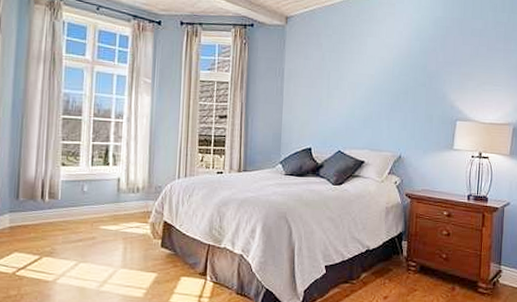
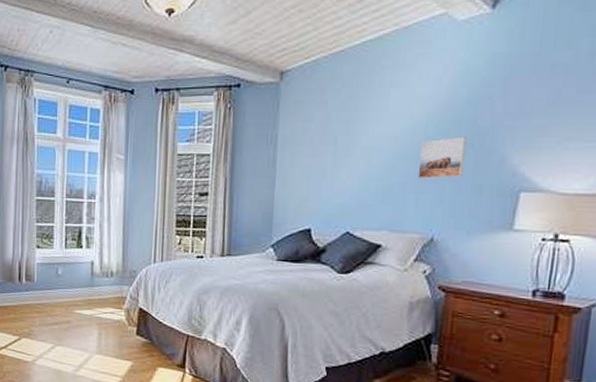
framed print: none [388,77,421,109] -> present [417,136,467,179]

